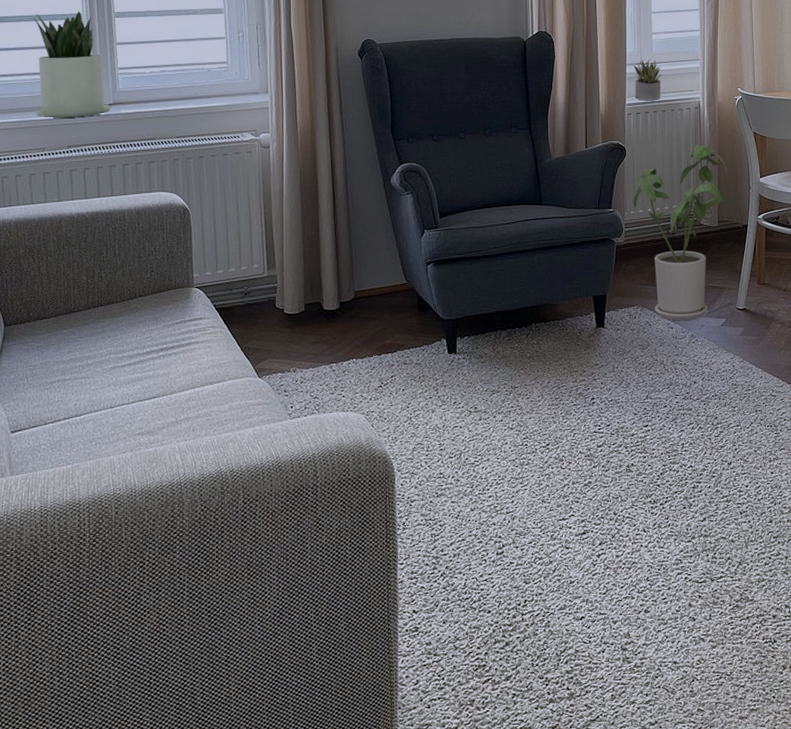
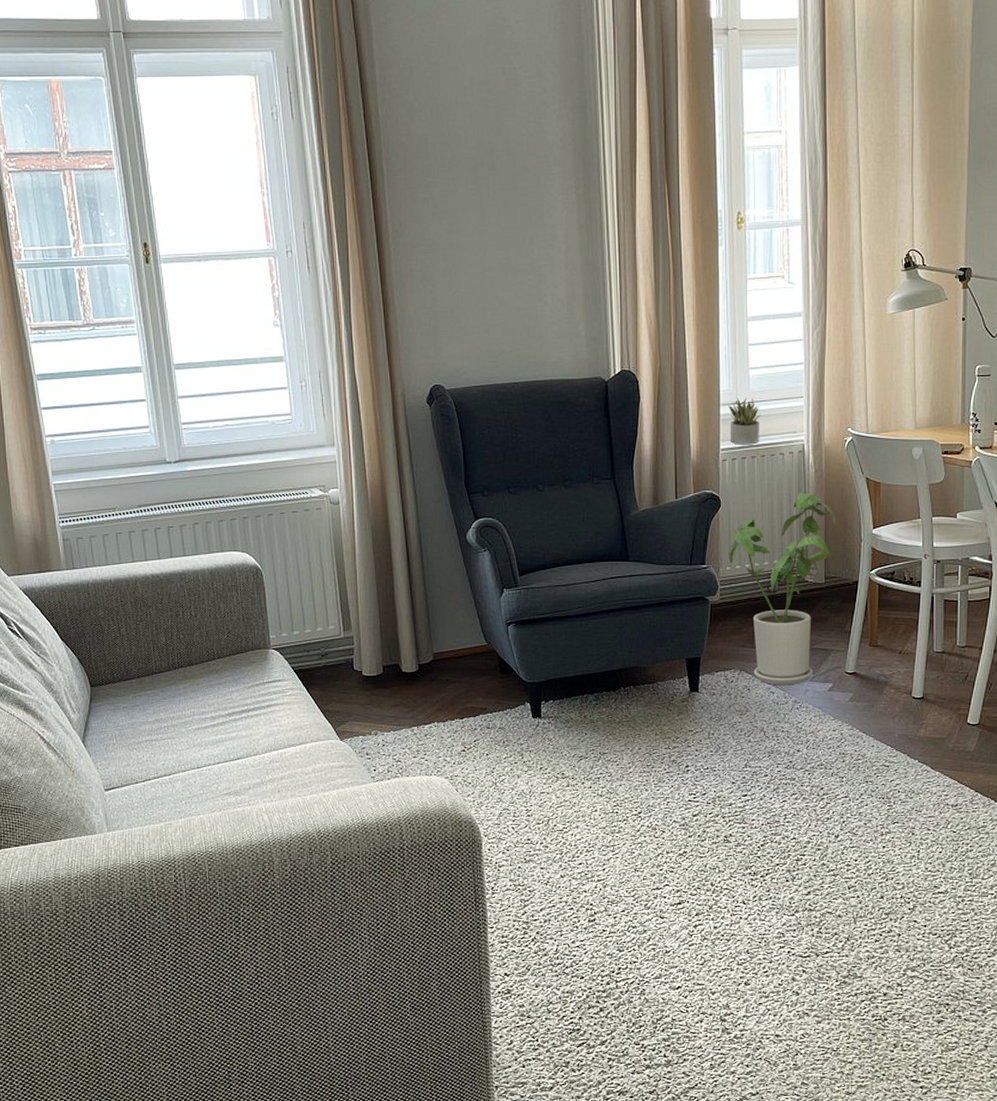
planter: present [34,11,112,119] -> none [94,364,178,477]

